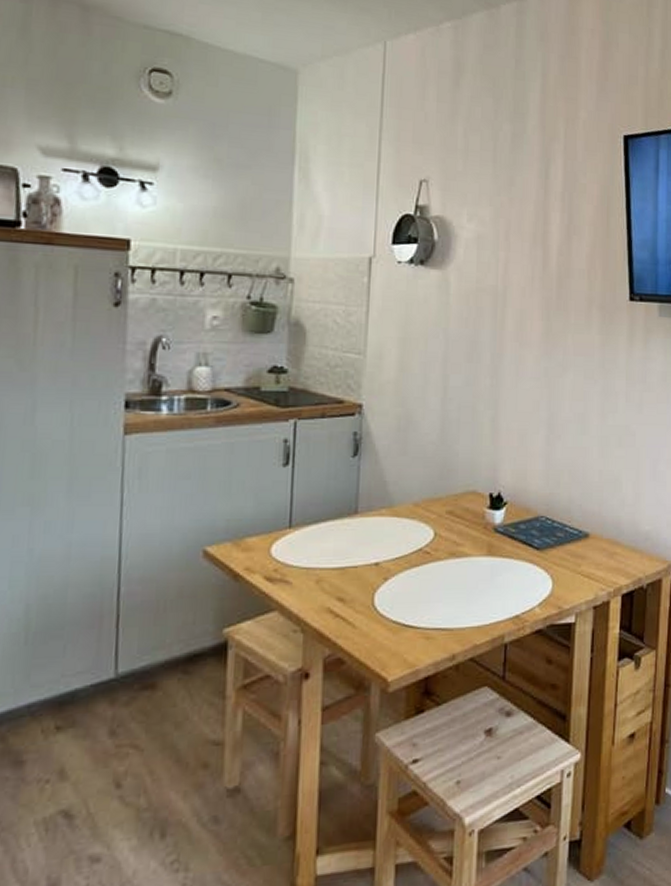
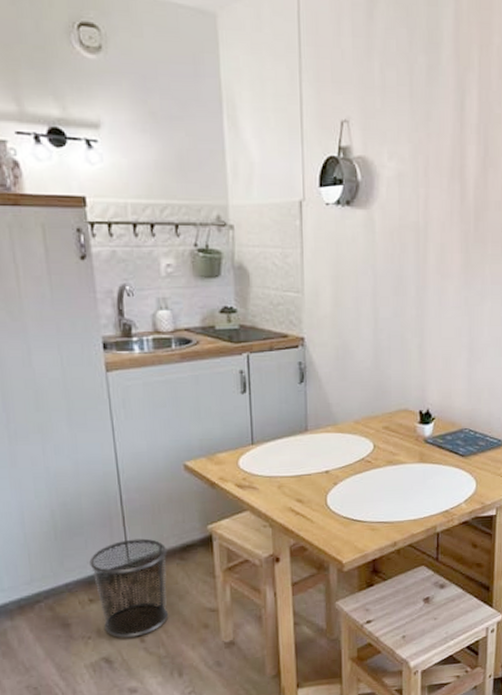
waste bin: none [64,644,169,782] -> present [89,538,169,638]

